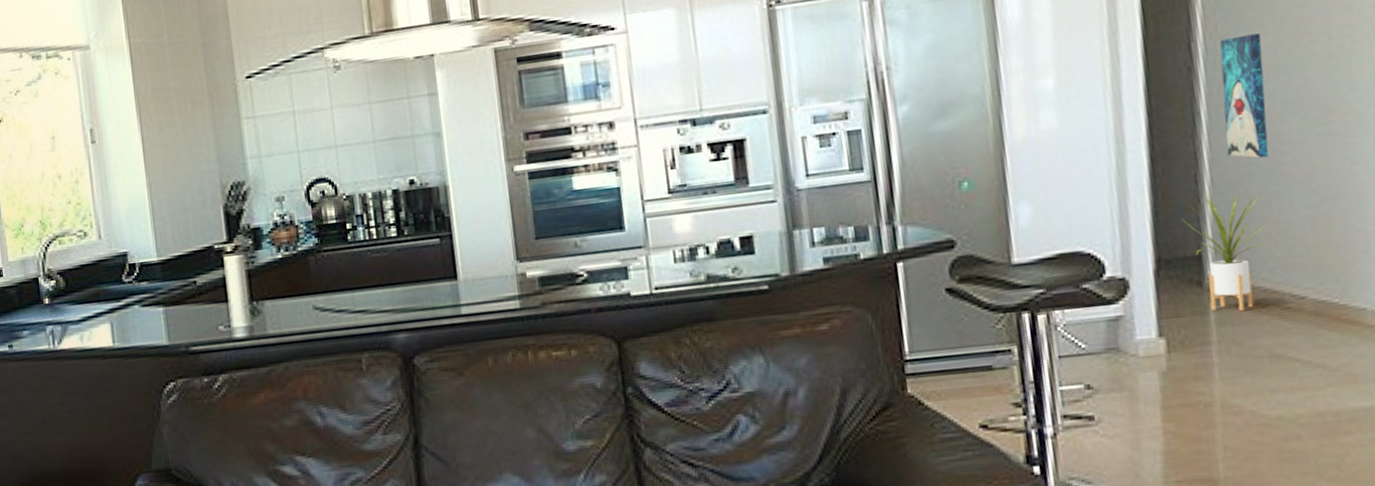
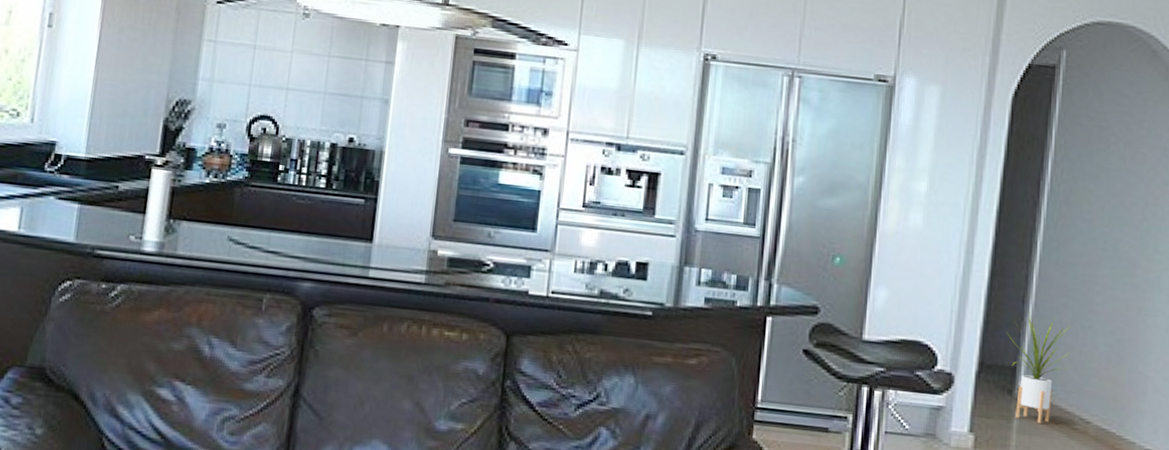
wall art: present [1219,33,1269,159] -> none [1052,184,1095,294]

